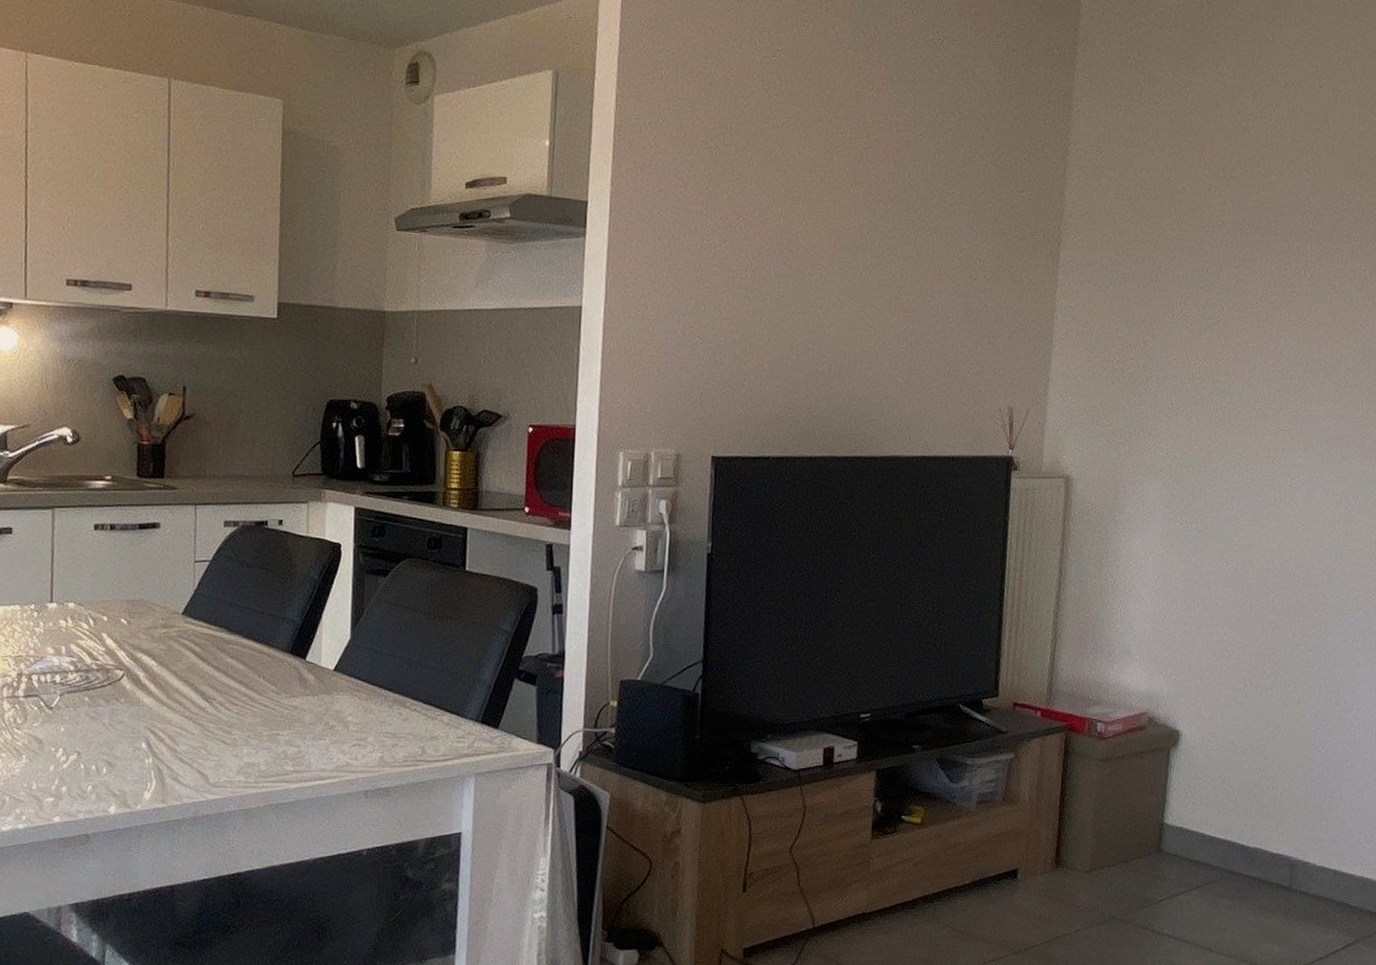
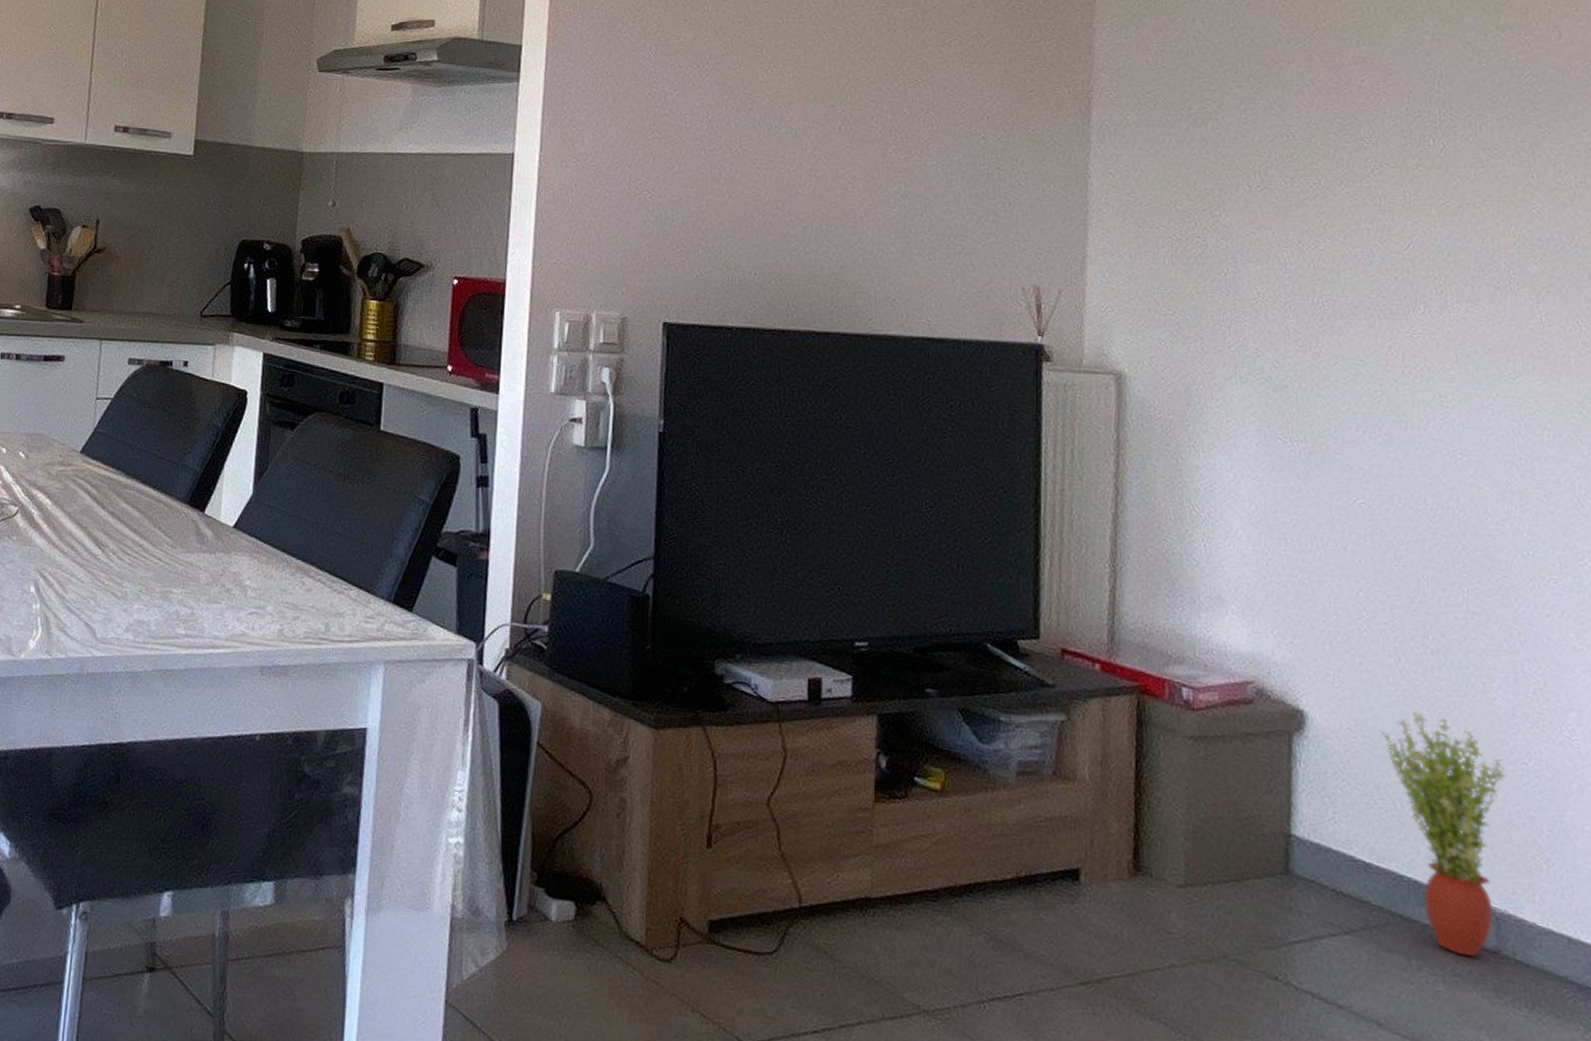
potted plant: none [1228,722,1307,894] -> present [1379,711,1507,957]

